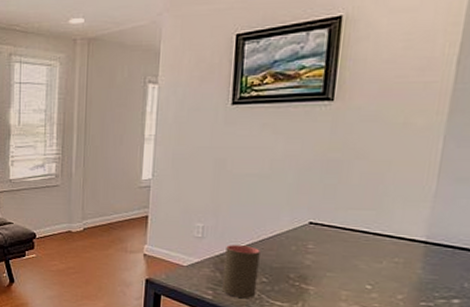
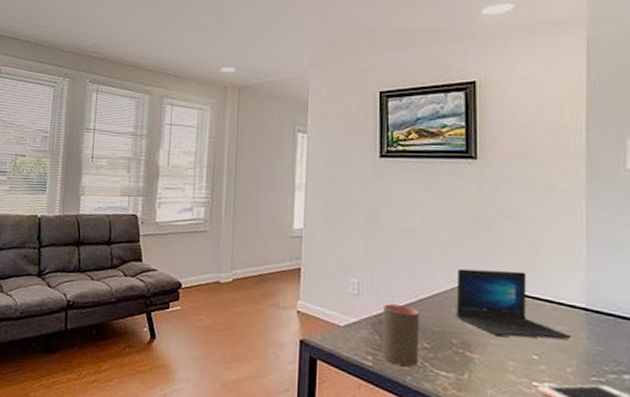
laptop: none [296,209,407,270] -> present [456,268,572,339]

